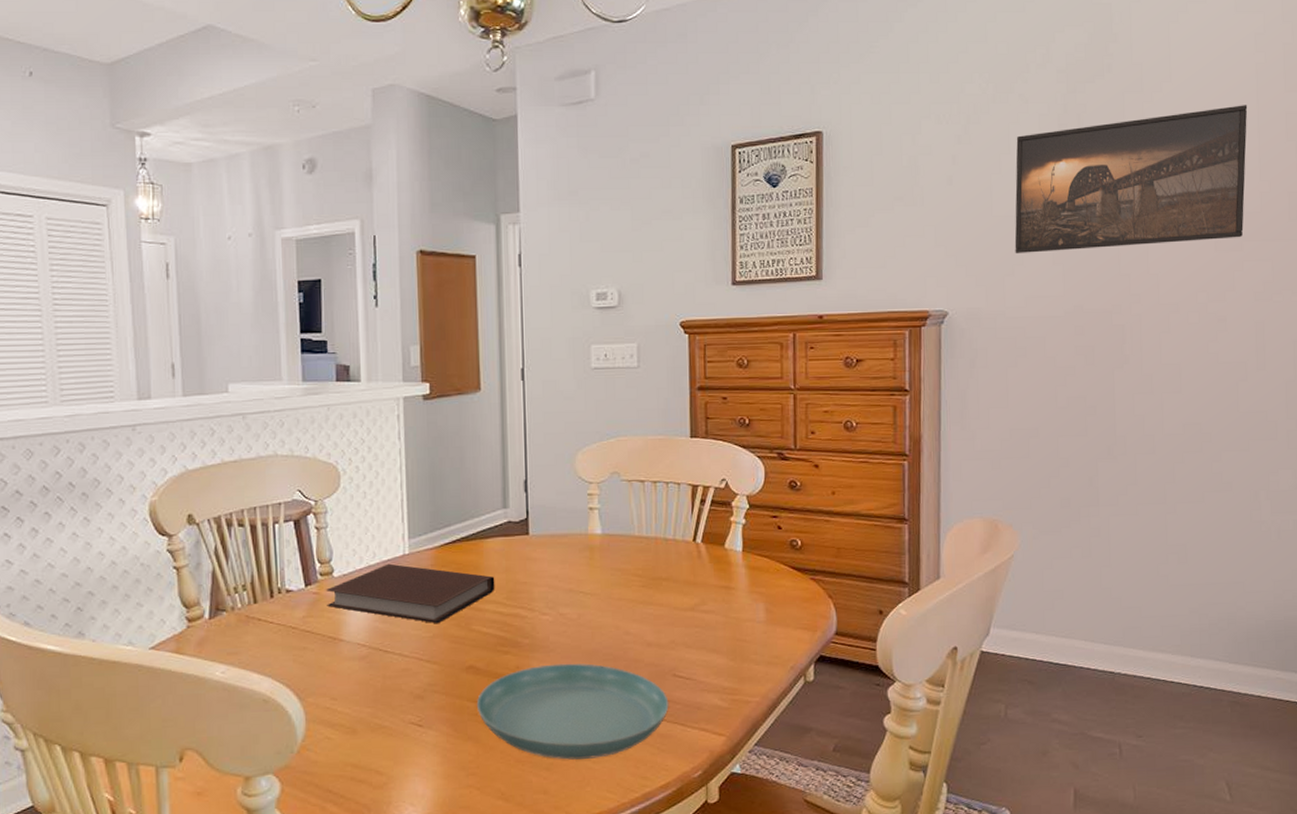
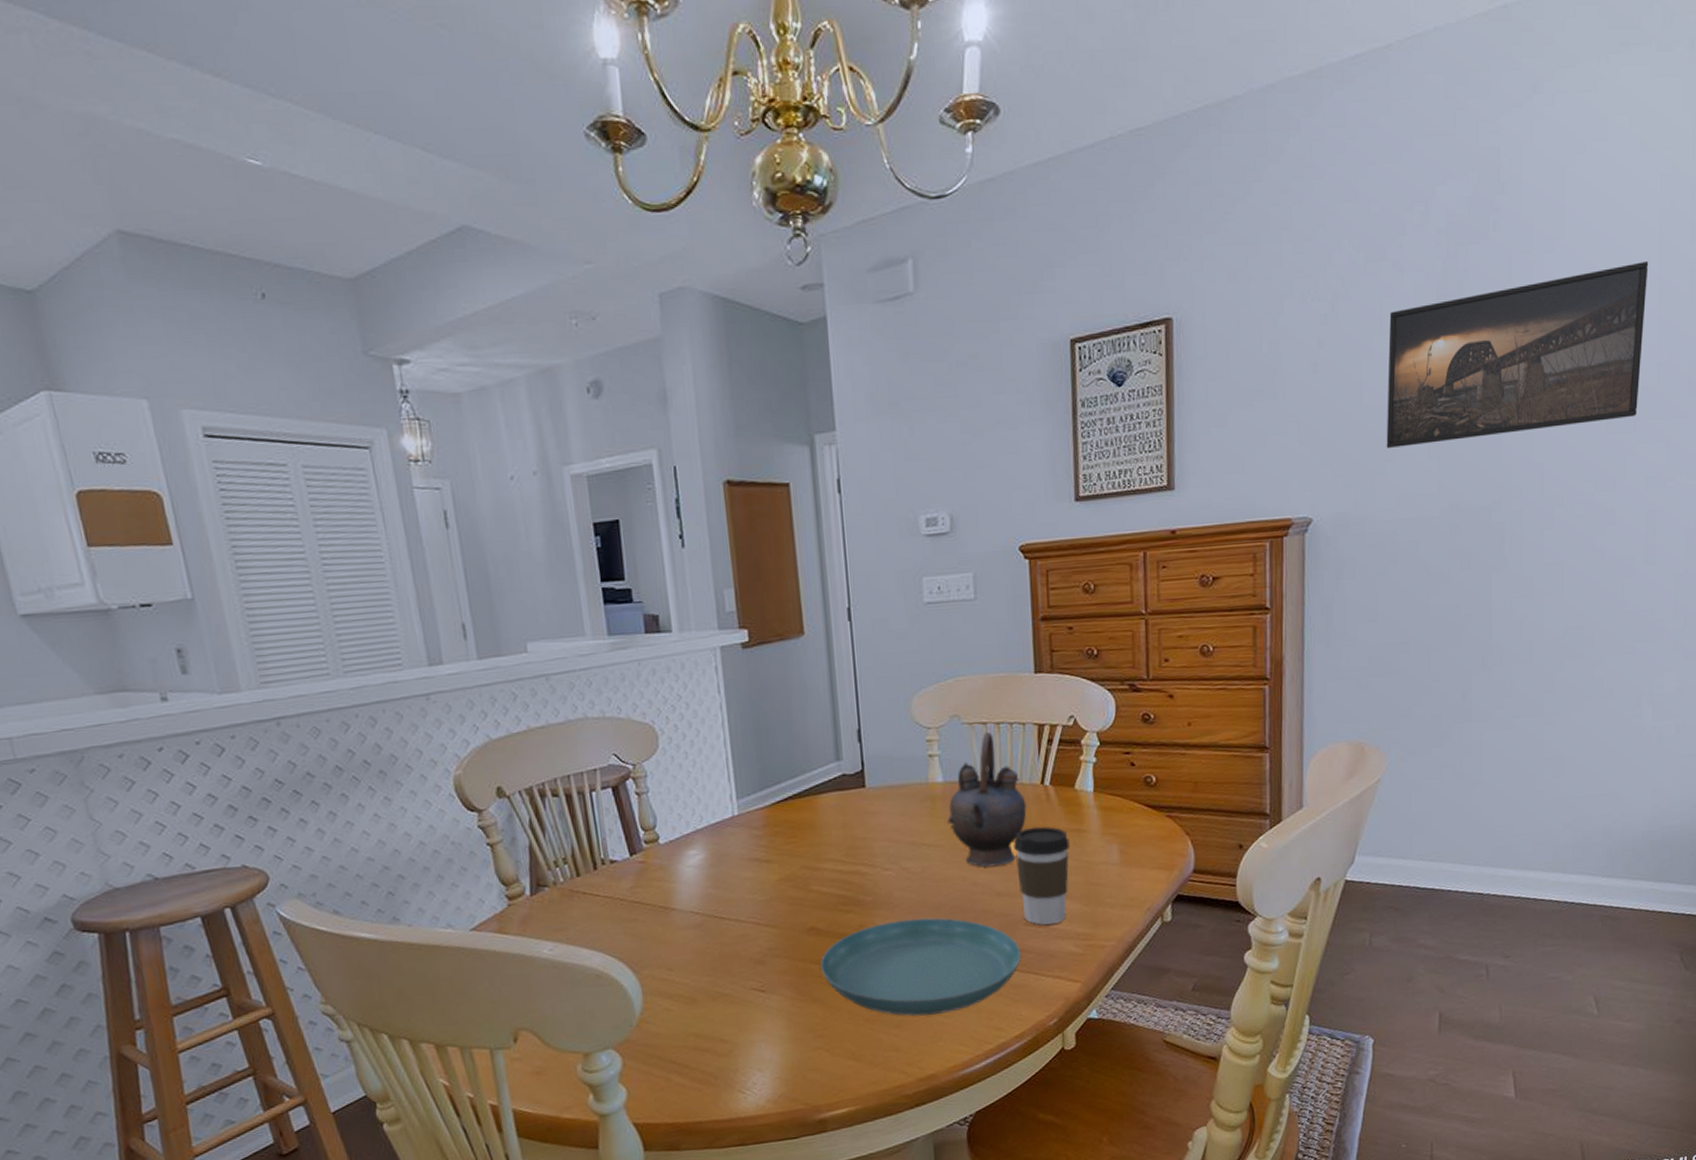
notebook: present [326,563,495,624] -> none [653,826,833,887]
teapot: none [604,490,679,618] -> present [947,732,1027,867]
coffee cup: none [664,581,719,678] -> present [1013,826,1070,926]

